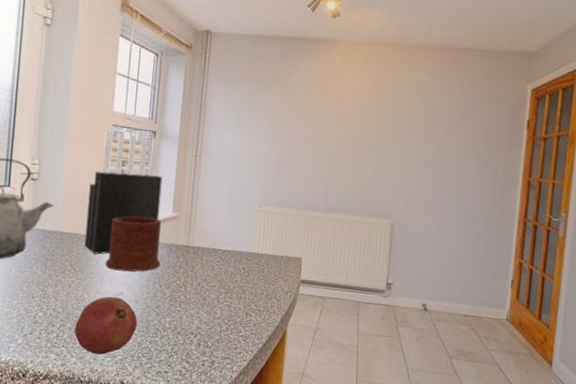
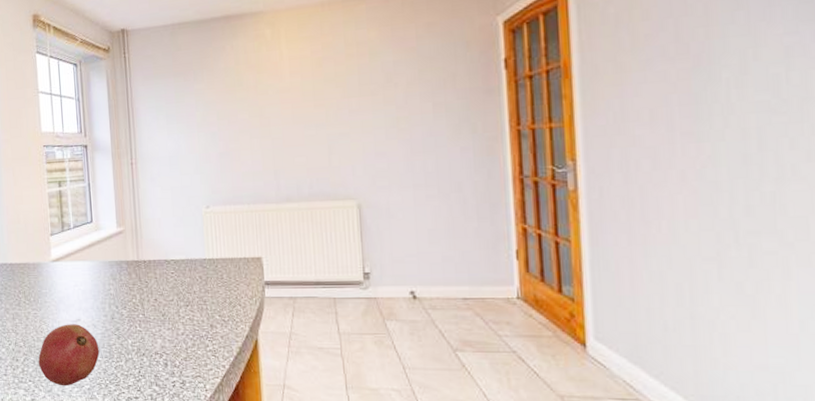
knife block: present [84,132,163,255] -> none [30,152,104,282]
mug: present [105,216,161,272] -> none [58,236,113,296]

